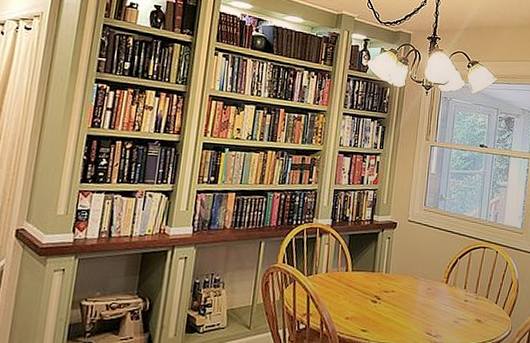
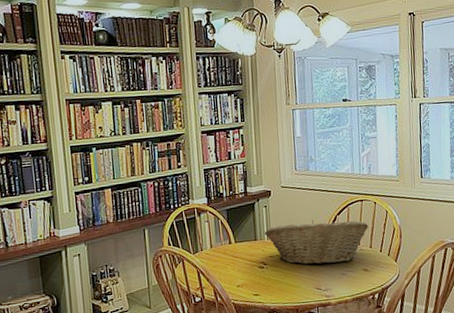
fruit basket: none [383,259,487,309] -> present [264,219,368,265]

